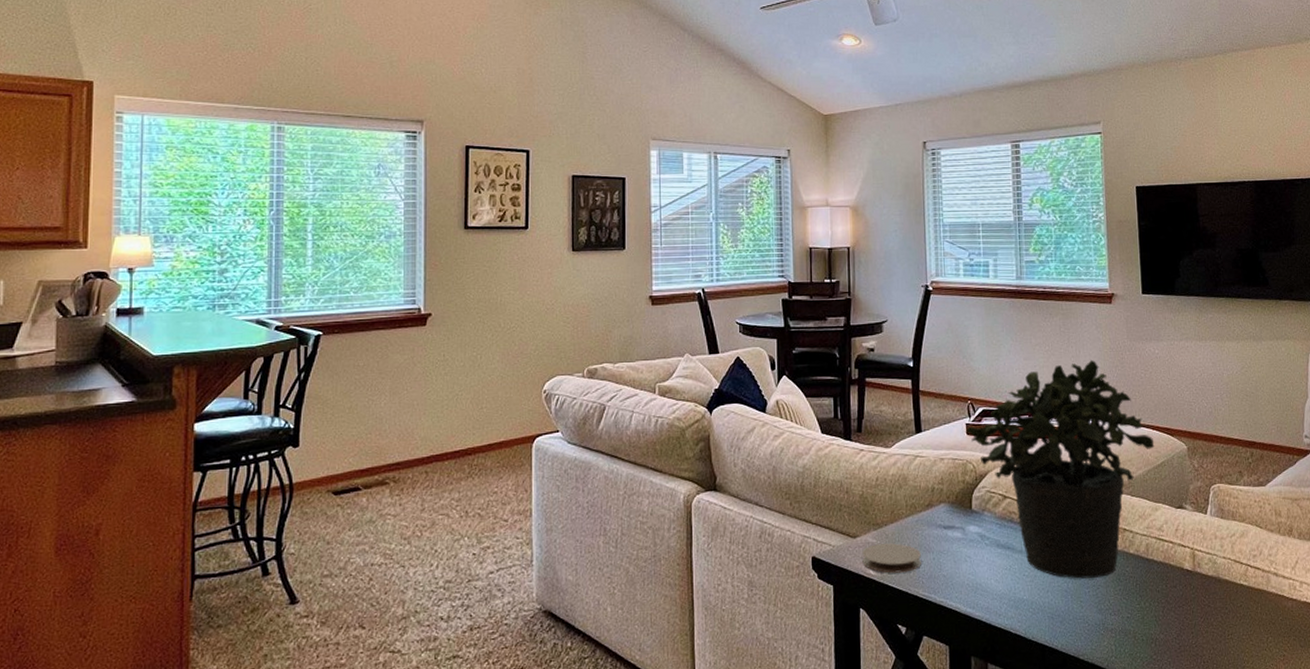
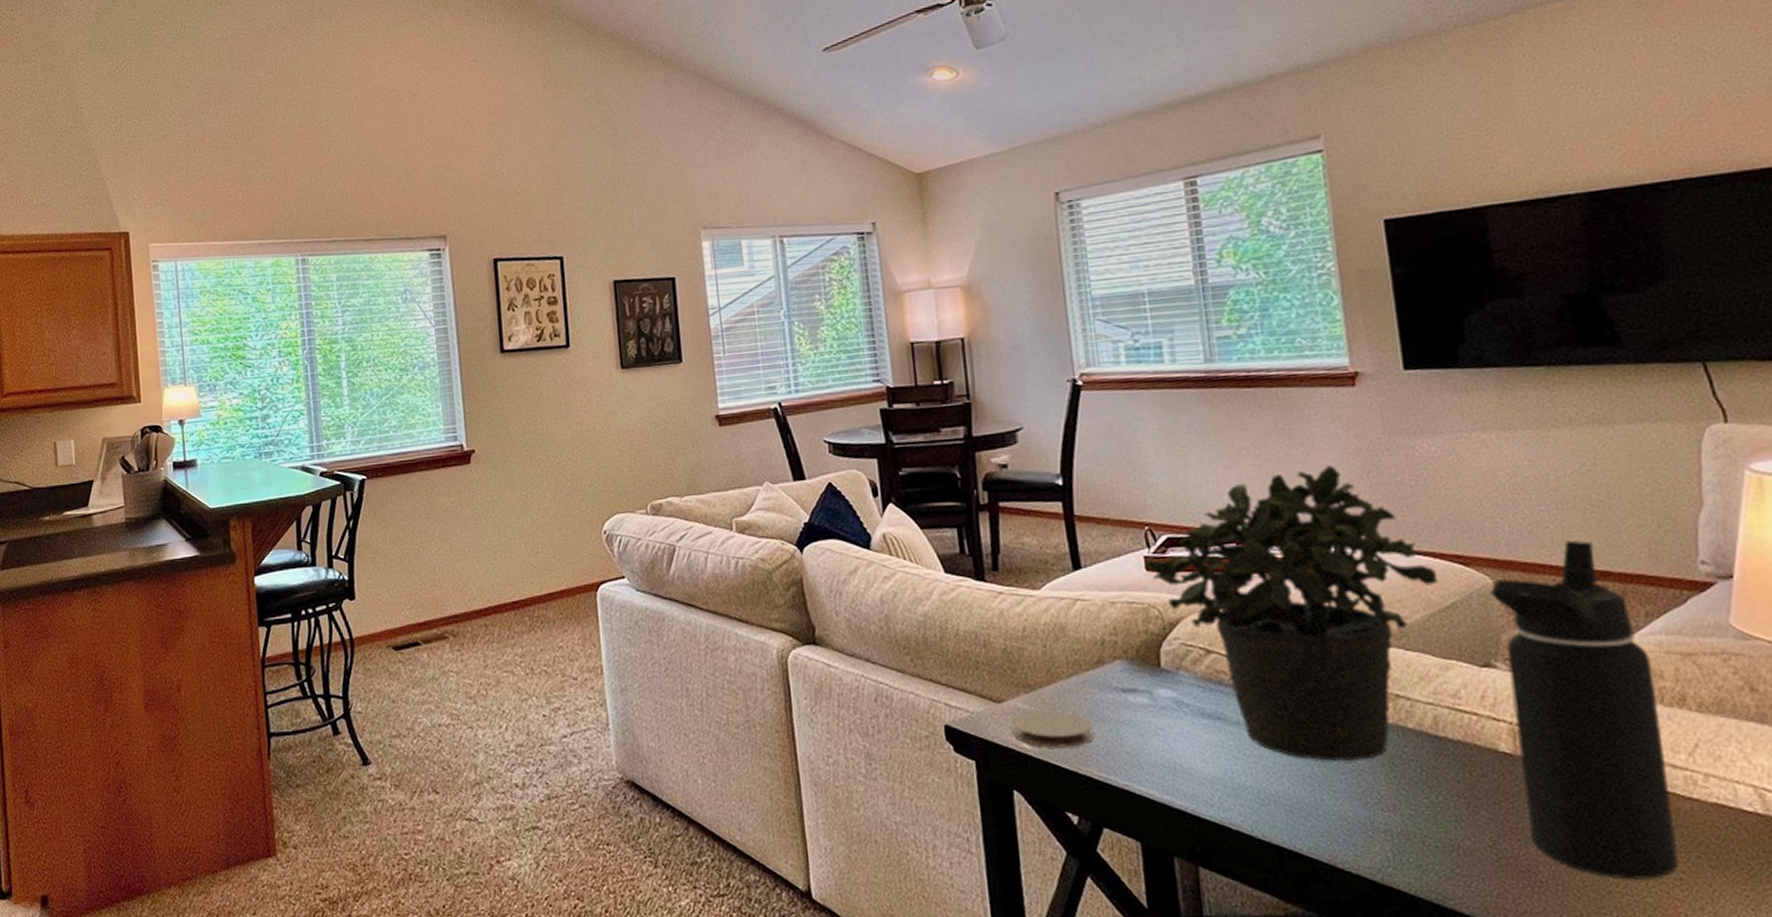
water bottle: none [1185,419,1283,658] -> present [1490,540,1679,880]

